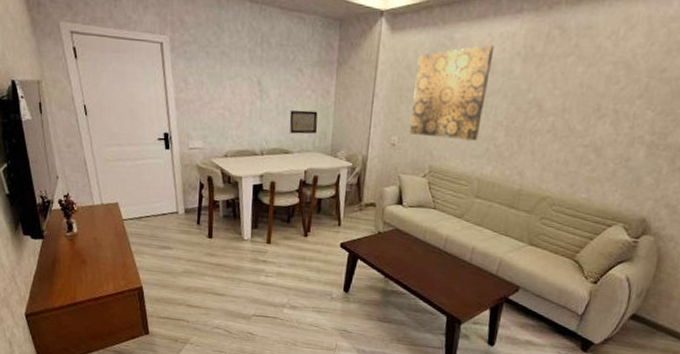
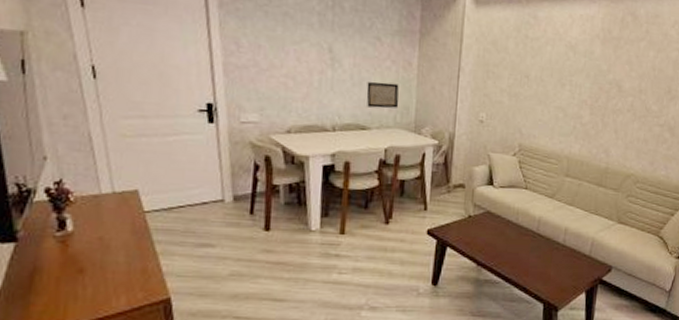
wall art: present [410,45,495,141] -> none [498,25,576,119]

